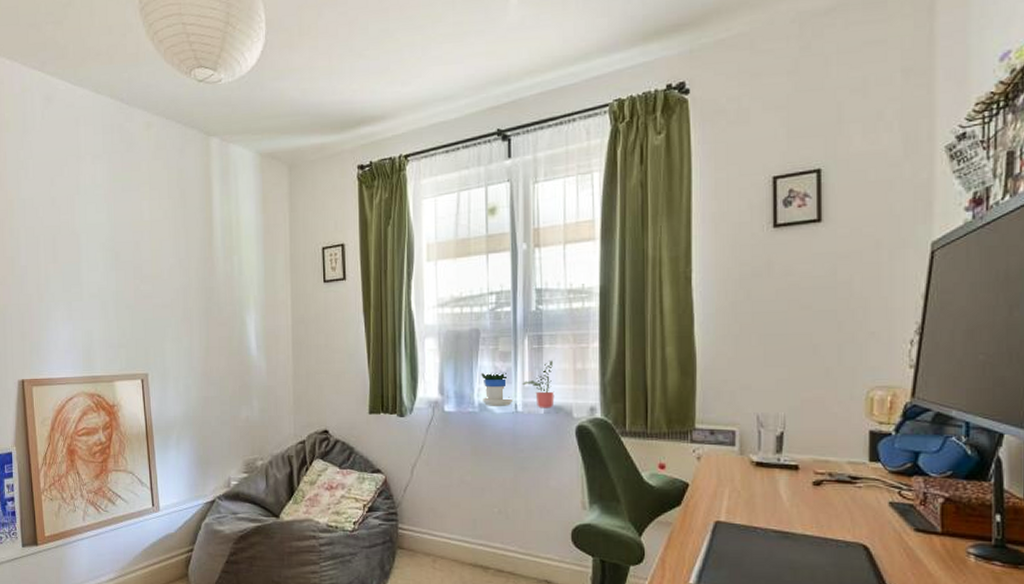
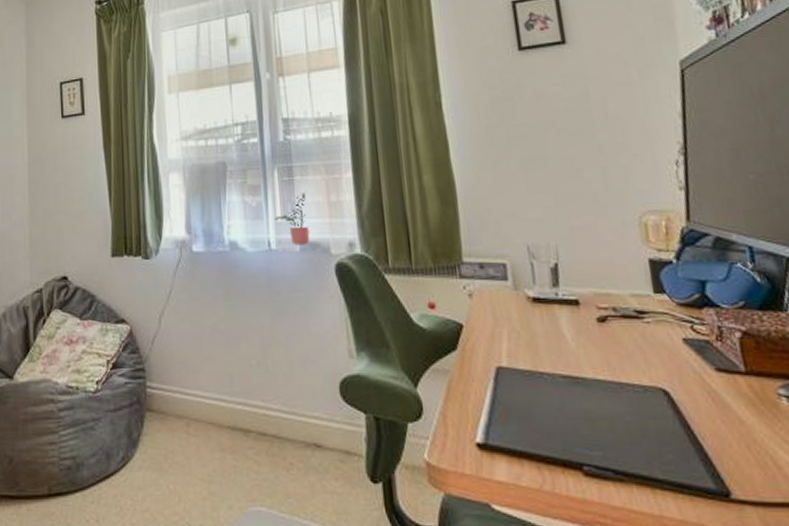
flowerpot: present [481,372,514,407] -> none [230,207,266,246]

